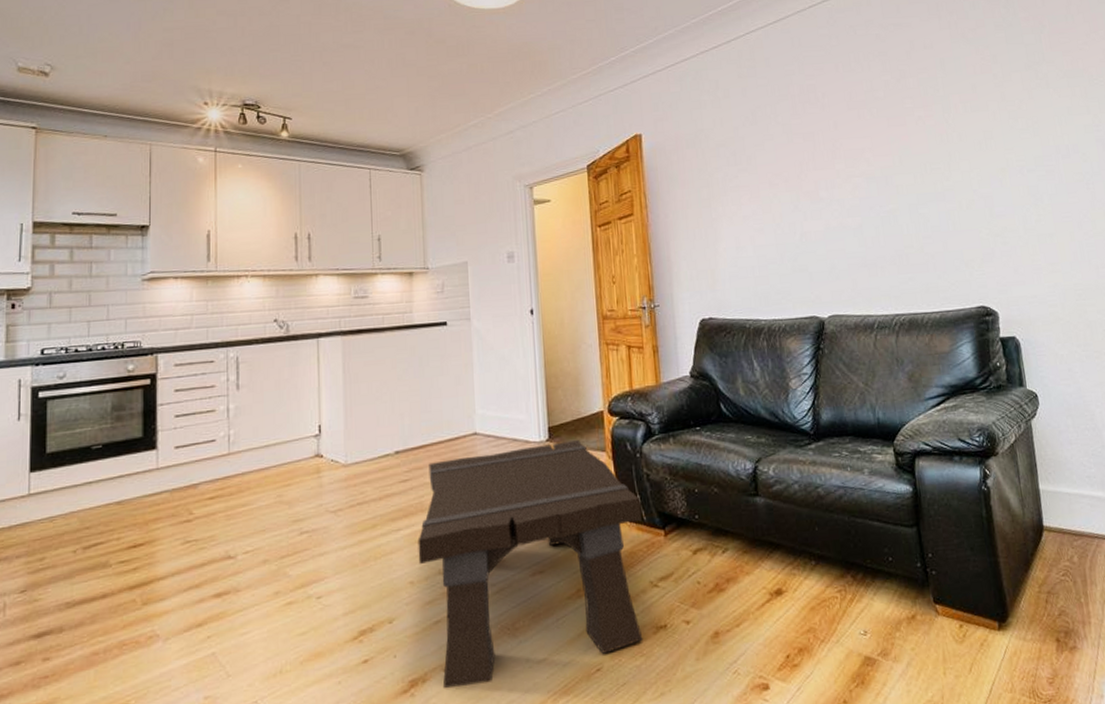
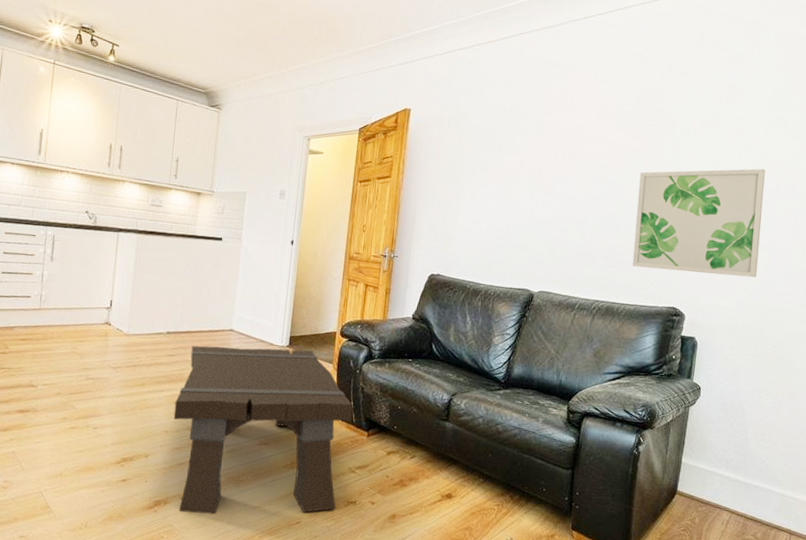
wall art: none [909,134,1064,268] -> present [632,168,765,278]

